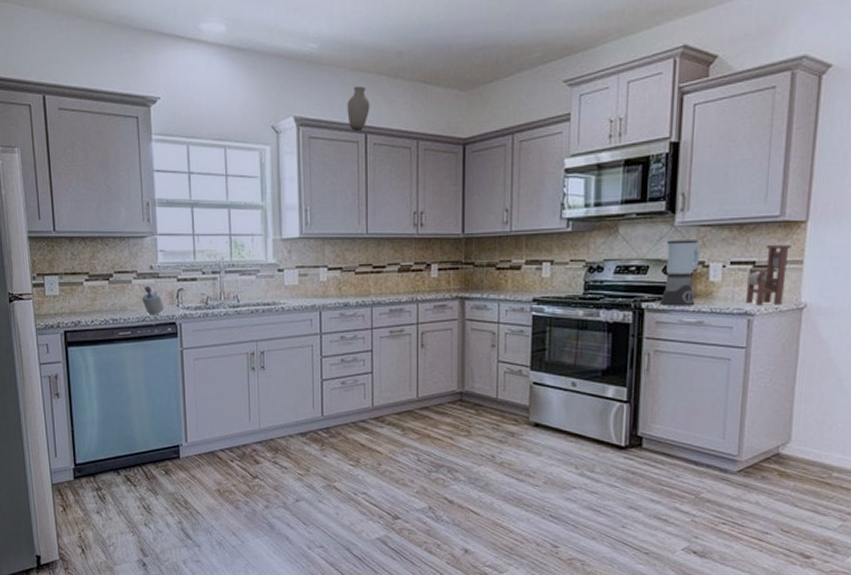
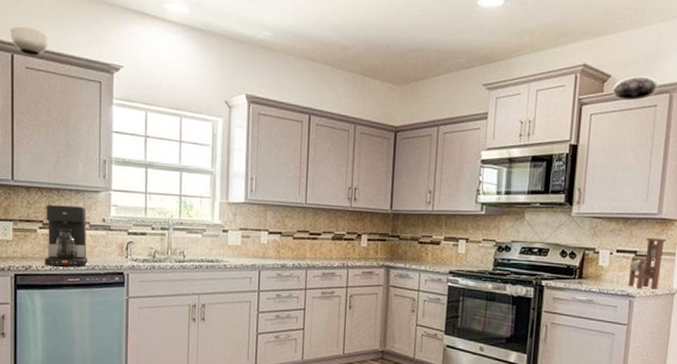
bowl: none [39,63,81,95] -> present [9,26,50,56]
coffee maker: none [91,254,138,320] -> present [44,205,88,266]
soap dispenser: present [141,285,165,316] -> none [92,236,114,265]
vase: present [347,85,370,131] -> none [294,72,315,112]
blender: present [659,240,700,307] -> none [556,228,592,286]
decorative bowl: none [719,52,777,84] -> present [612,76,658,101]

